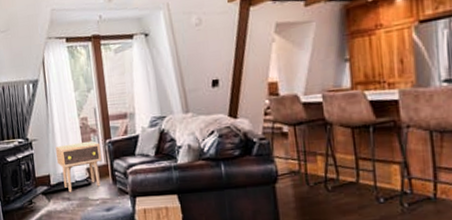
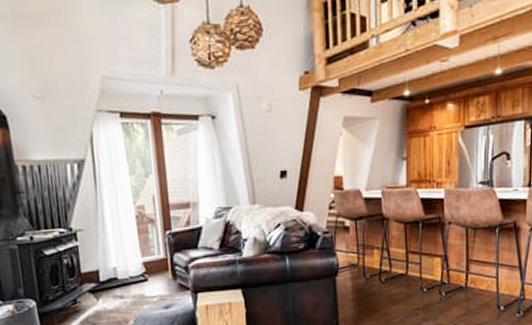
side table: present [56,141,102,192] -> none [106,232,160,290]

